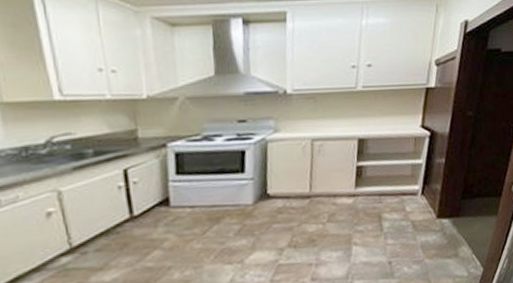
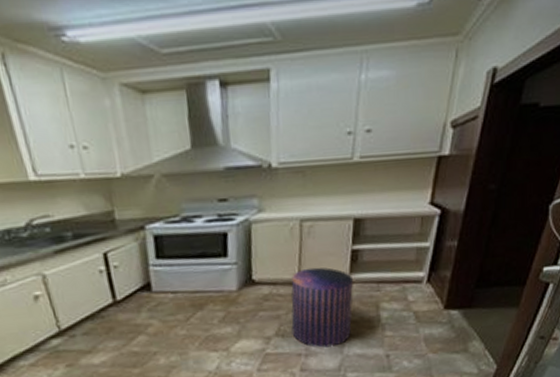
stool: none [303,182,359,257] -> present [291,267,353,348]

